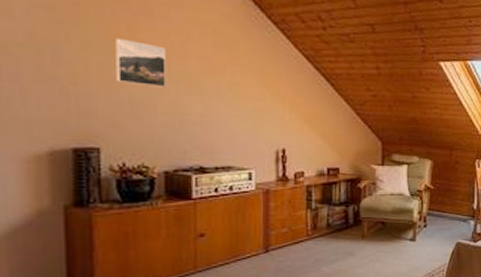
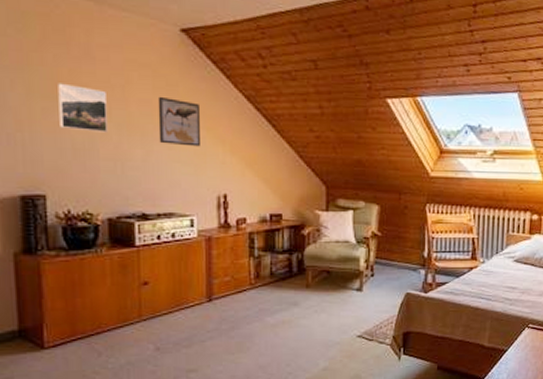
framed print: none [218,53,259,103] -> present [157,96,200,147]

